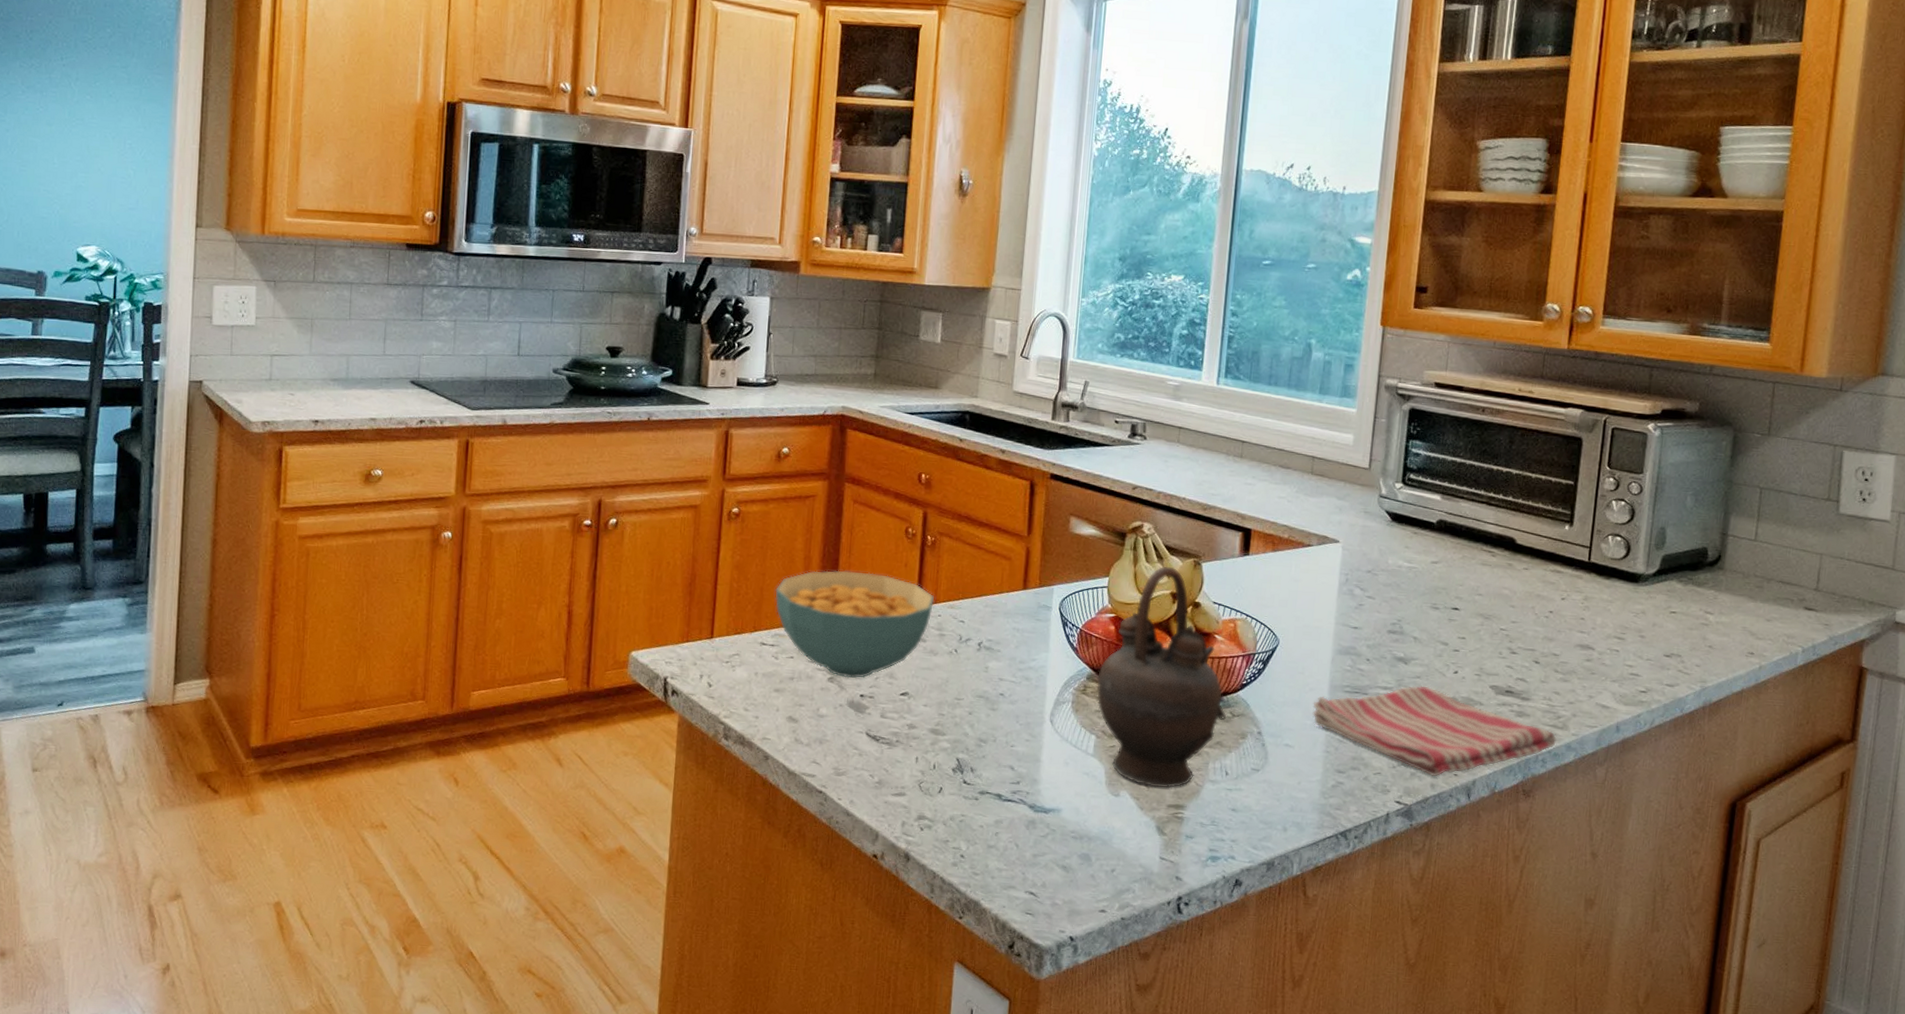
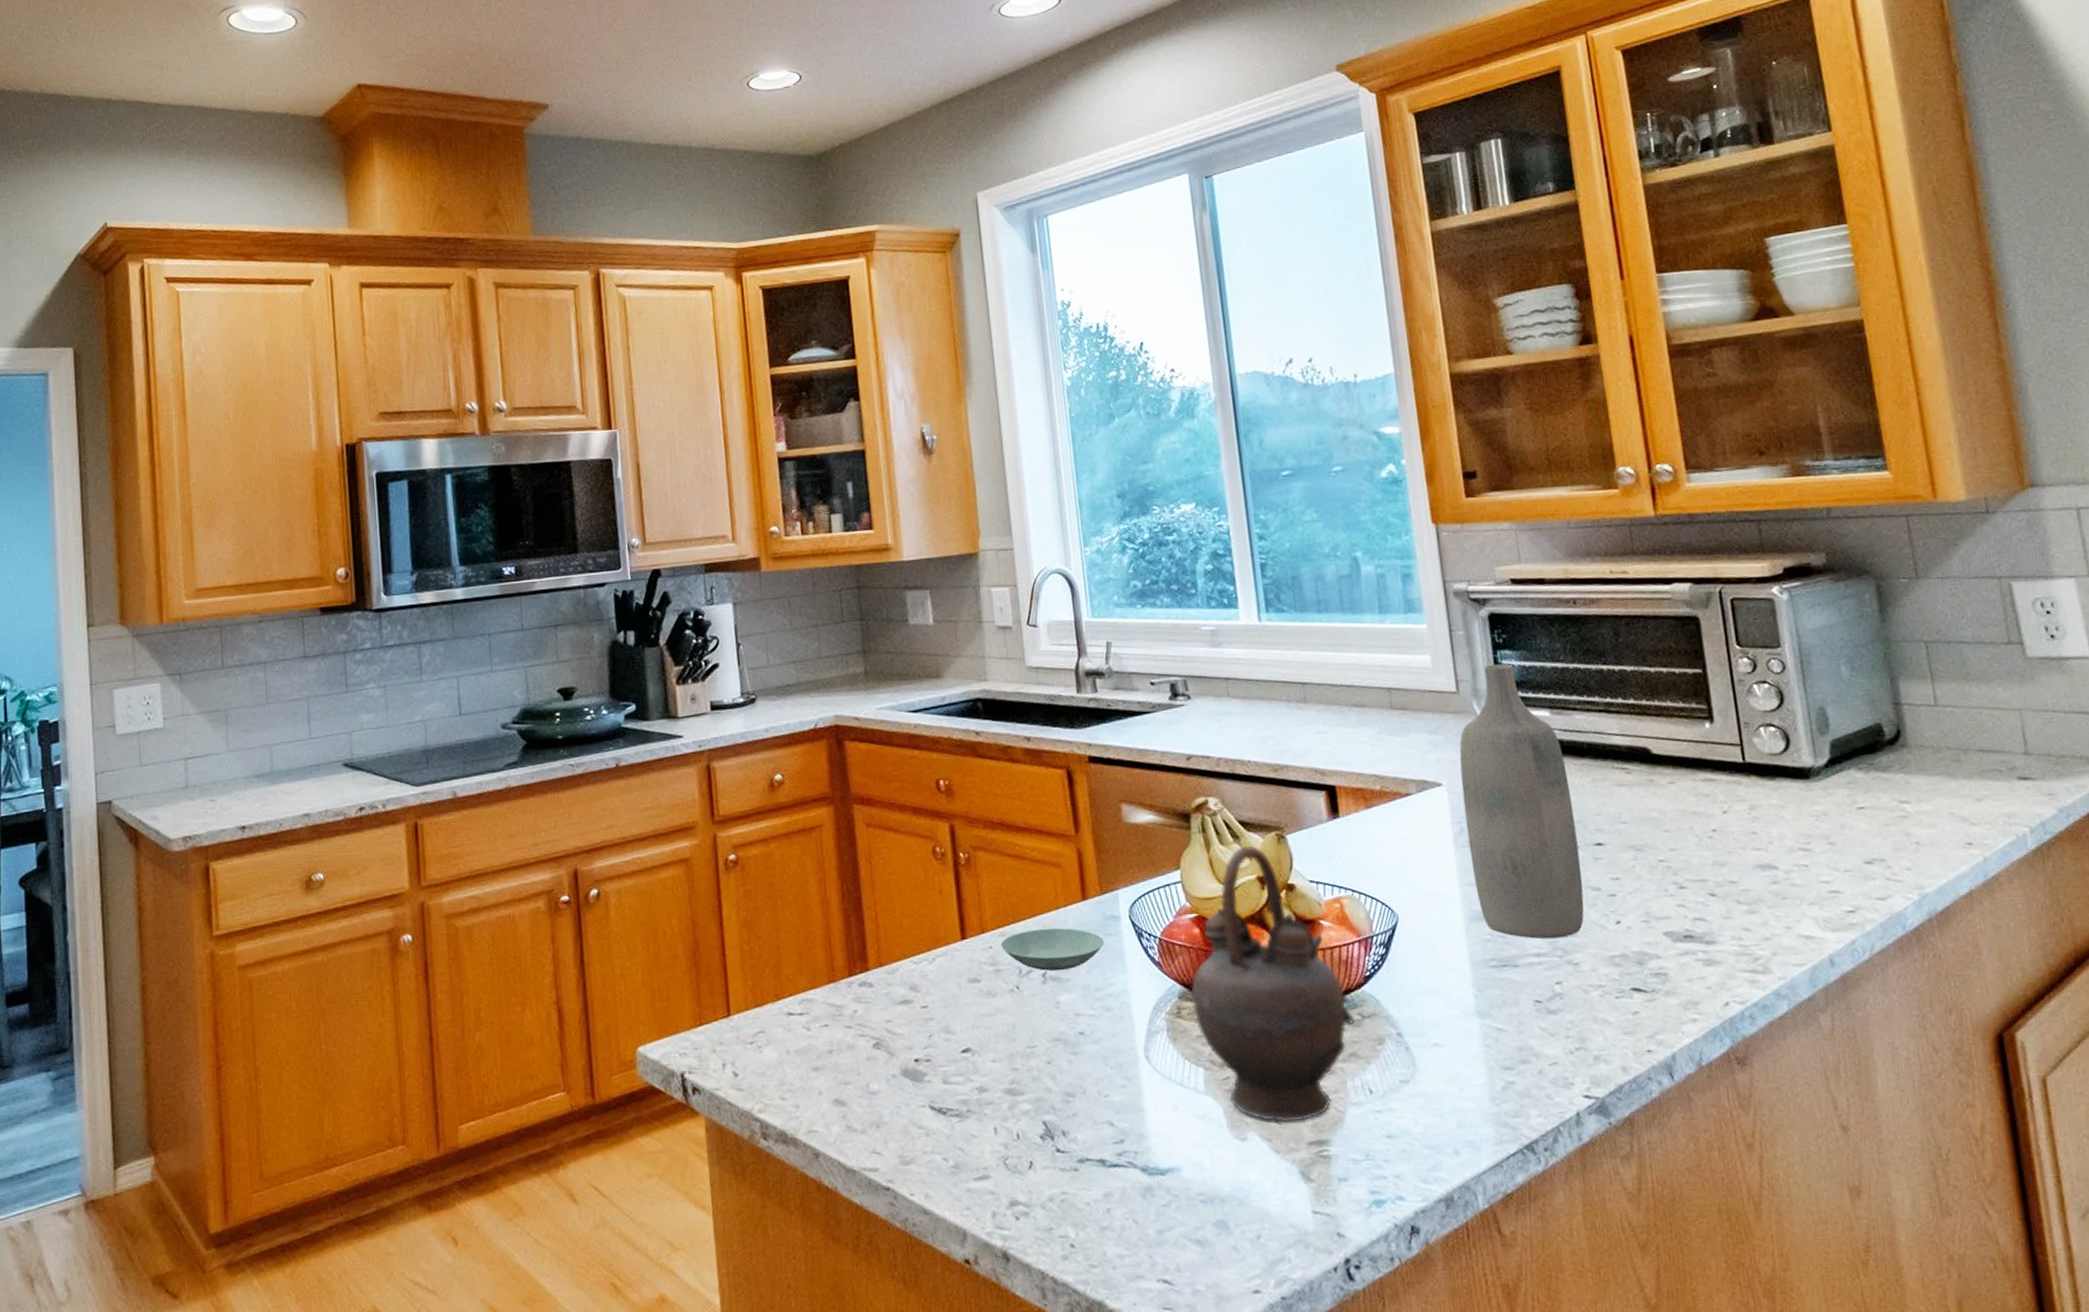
cereal bowl: present [775,570,935,679] -> none [793,907,982,1041]
saucer: none [948,606,1035,643] -> present [1000,927,1104,971]
dish towel: present [1312,686,1558,777] -> none [1455,944,1762,1058]
bottle: none [1347,450,1444,678] -> present [1459,664,1585,939]

